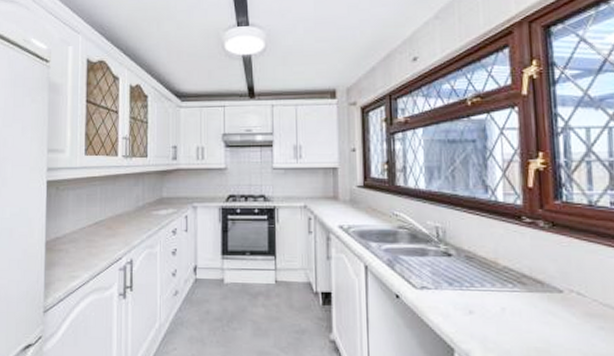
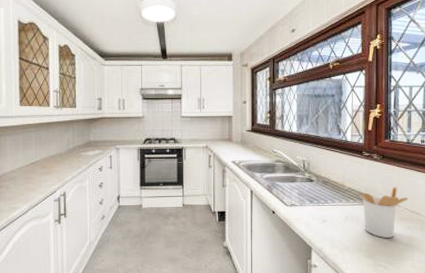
utensil holder: none [522,267,598,342] -> present [360,186,409,238]

